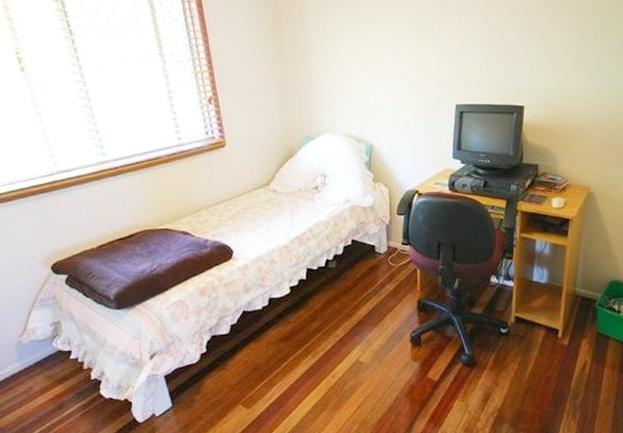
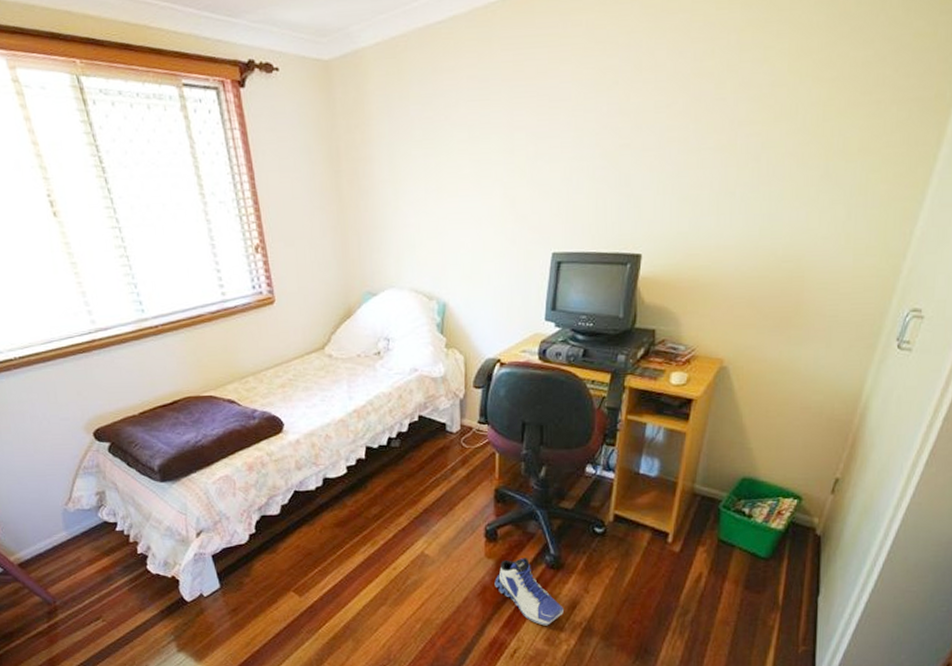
sneaker: none [420,358,479,418] -> present [494,558,564,626]

